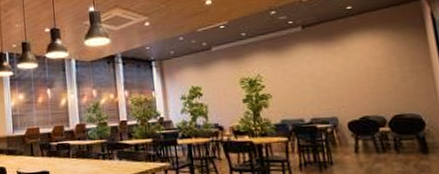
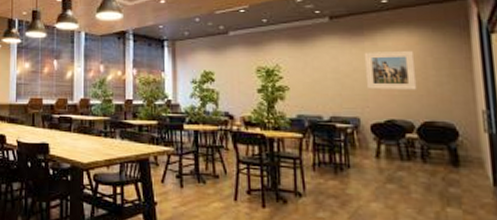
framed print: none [335,50,386,90] -> present [364,50,418,90]

